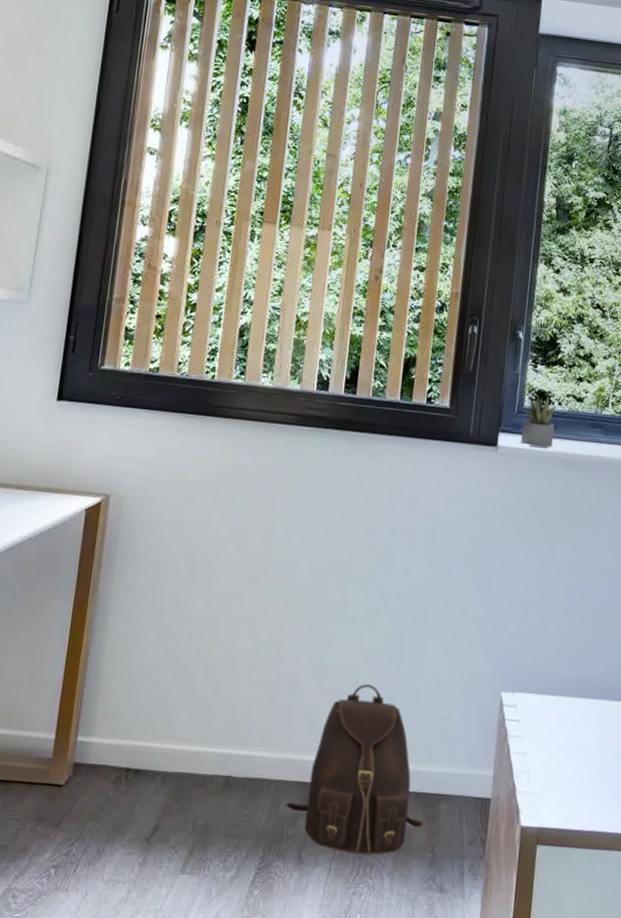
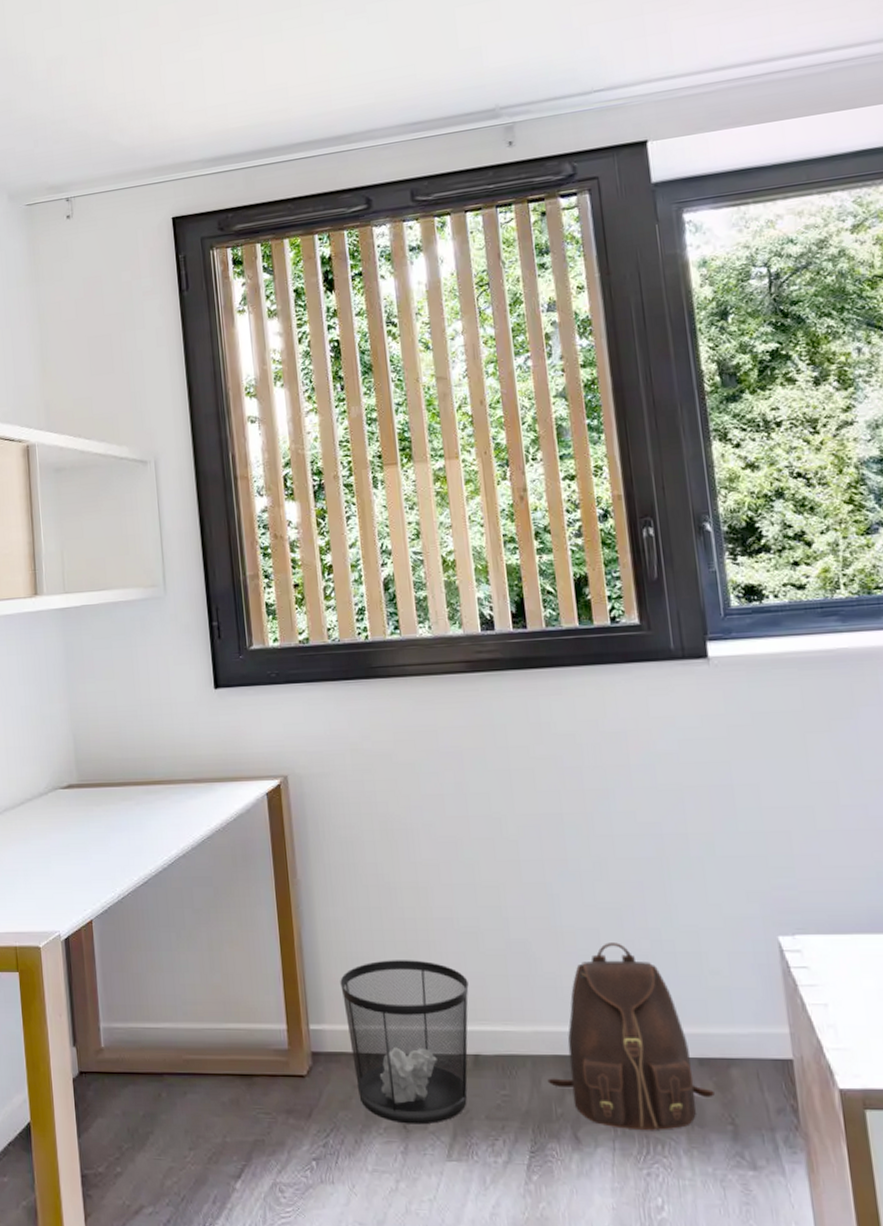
waste bin: none [110,681,236,839] -> present [340,960,469,1125]
succulent plant: present [521,394,557,448] -> none [731,590,778,650]

